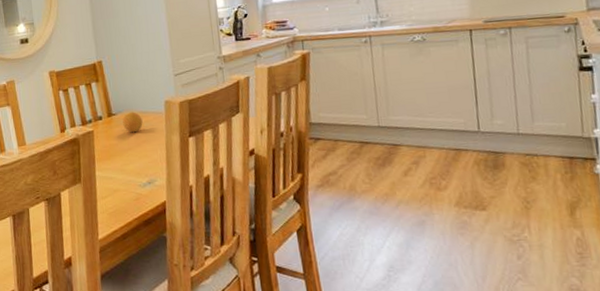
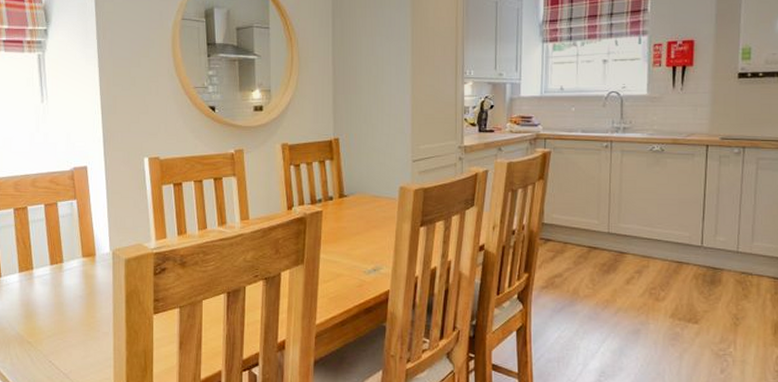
fruit: present [122,112,143,133] -> none [354,195,375,217]

